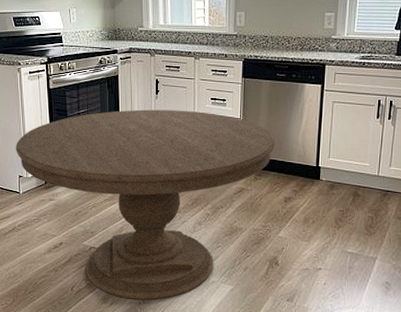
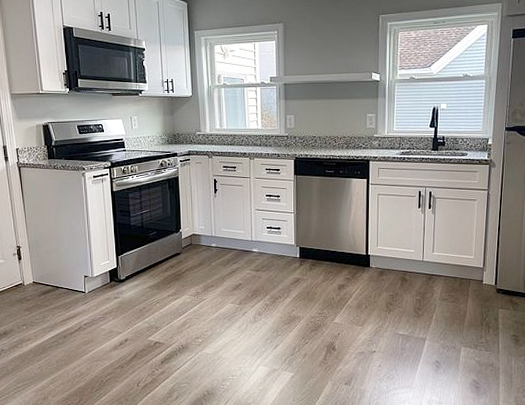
dining table: present [16,109,276,300] -> none [81,207,328,391]

